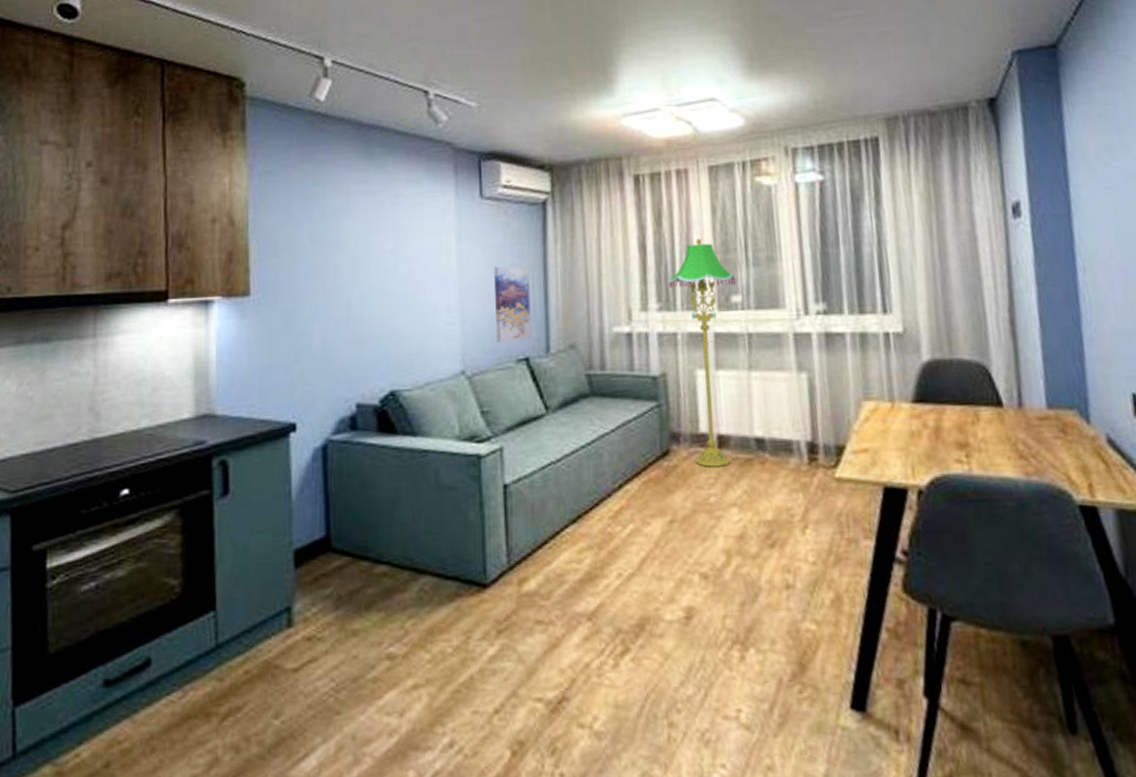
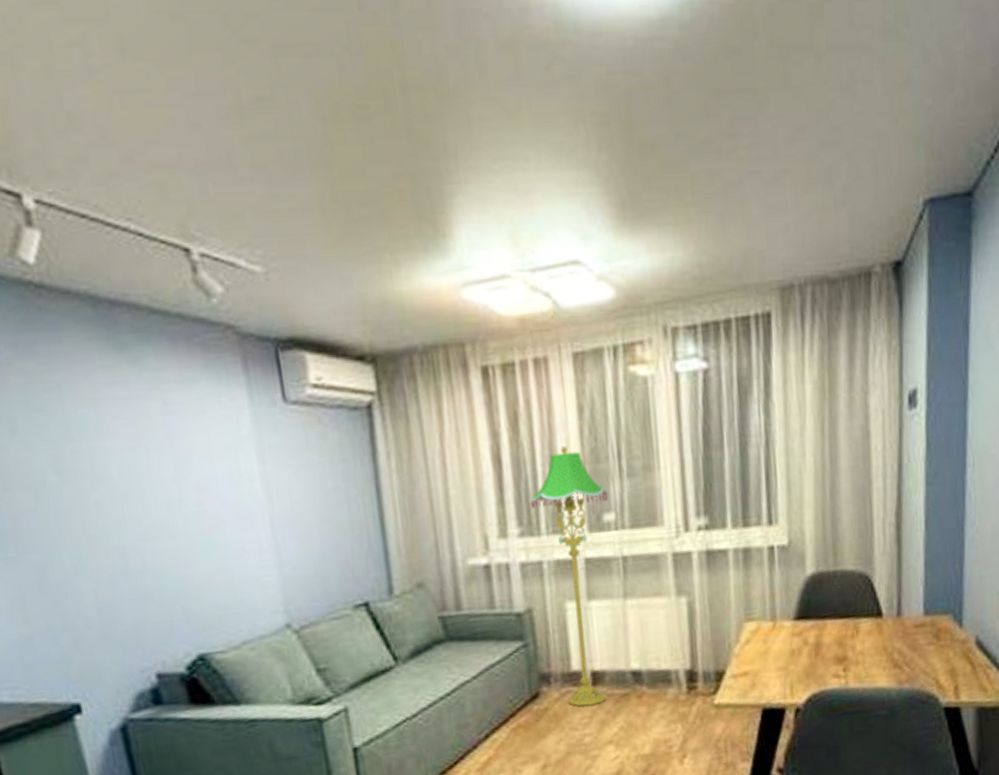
wall art: present [494,266,532,343] -> none [312,490,370,587]

